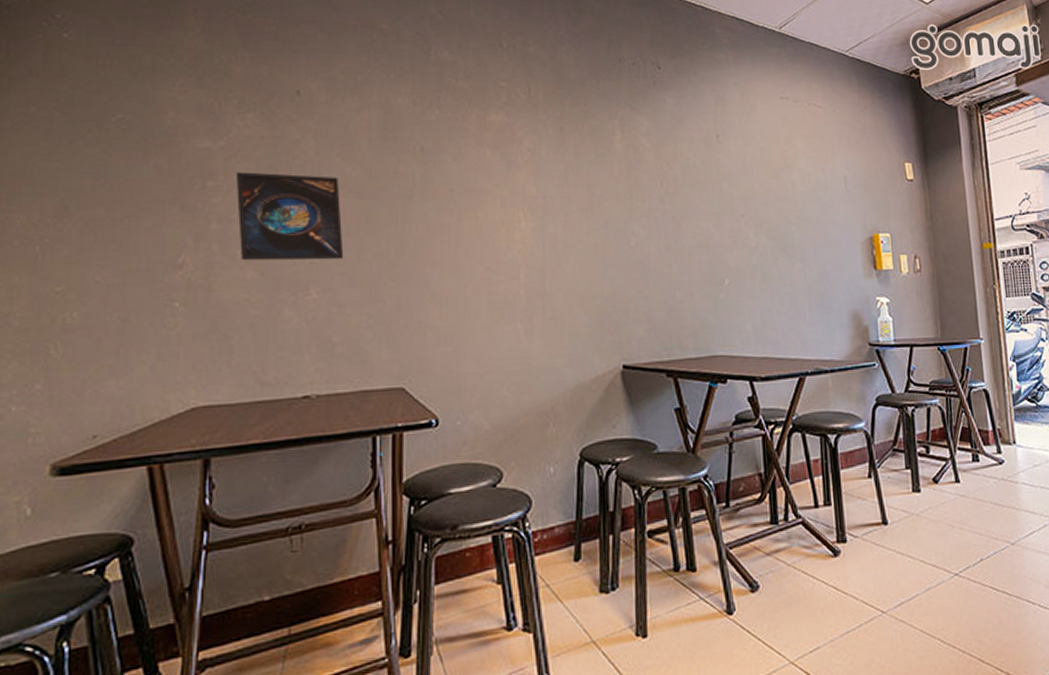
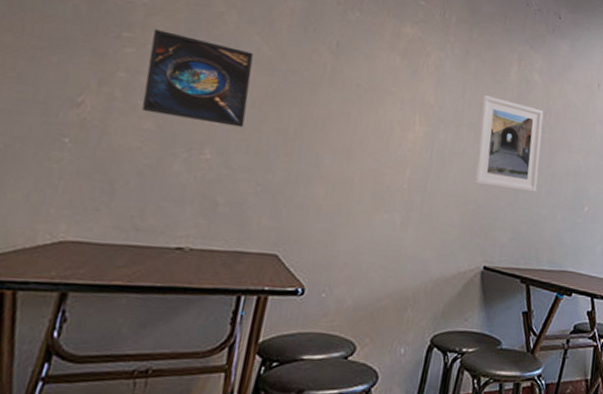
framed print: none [588,174,666,276] -> present [474,95,544,192]

